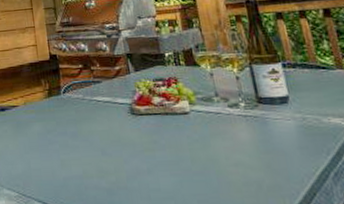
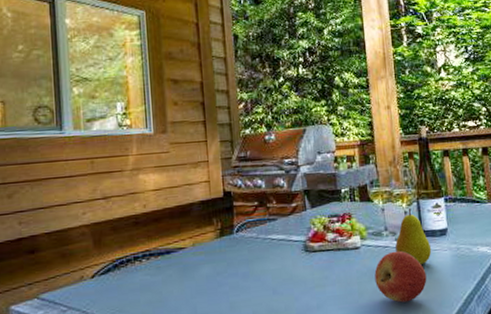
apple: none [207,118,269,174] -> present [374,250,427,303]
fruit: none [228,72,272,134] -> present [395,207,432,264]

